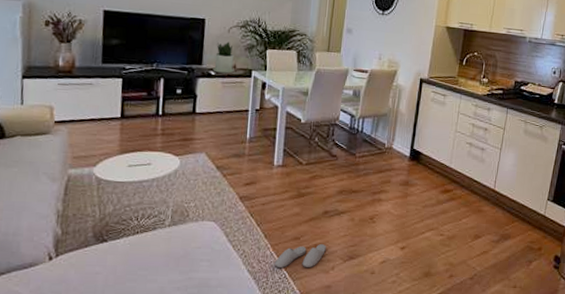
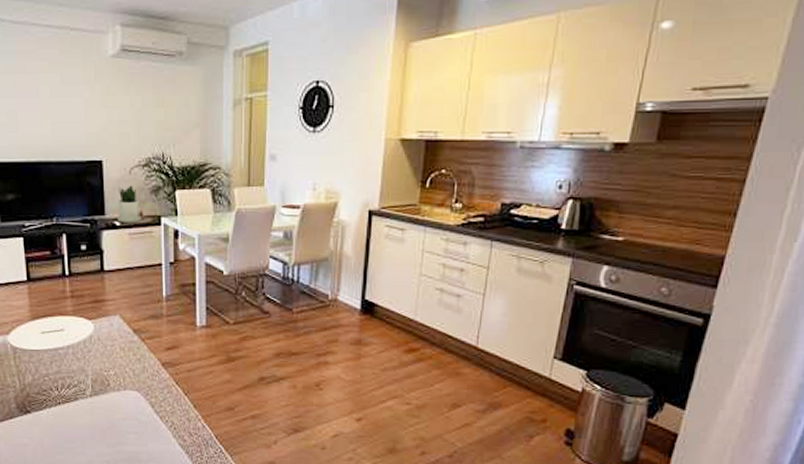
slippers: present [274,244,326,269] -> none [207,415,265,442]

